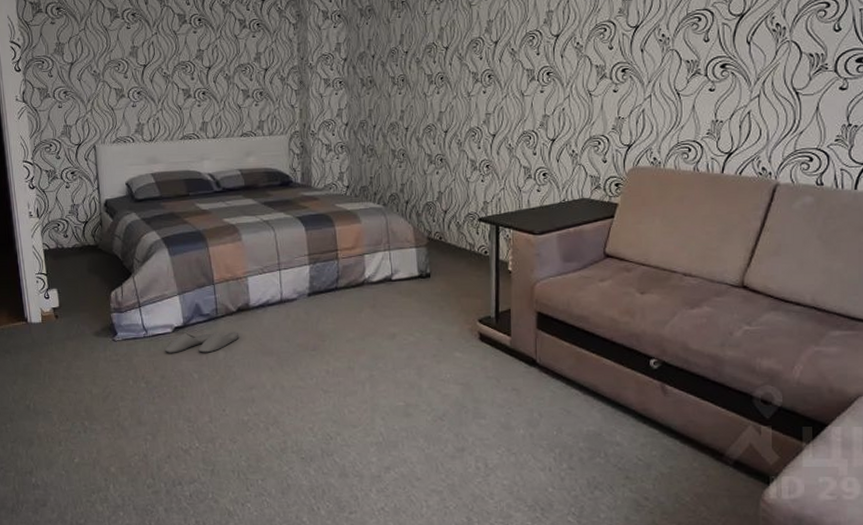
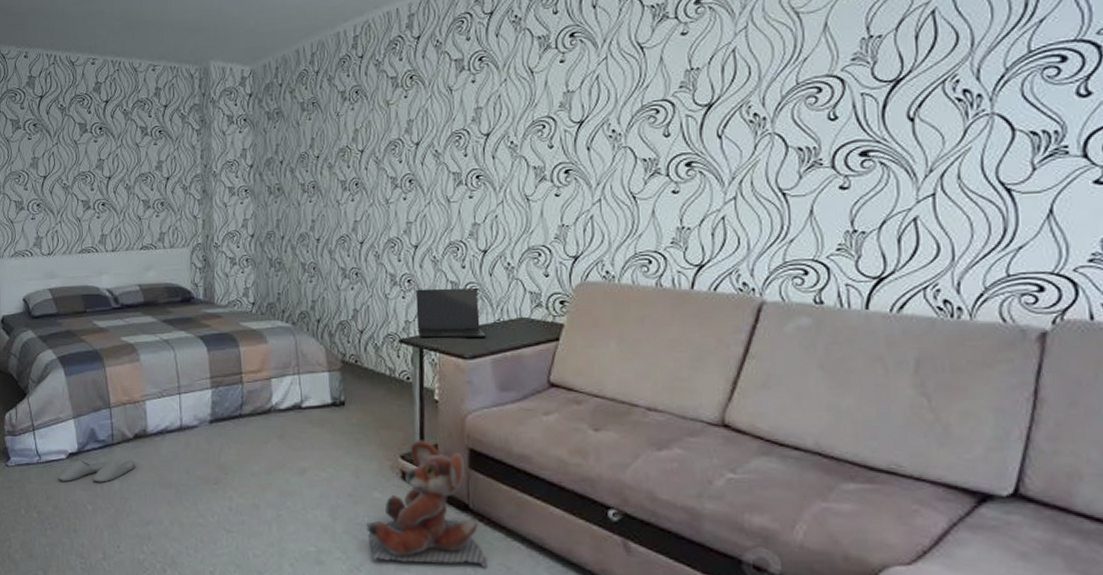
stuffed animal: none [449,306,551,412] -> present [366,440,488,568]
laptop: none [493,172,554,218] -> present [415,288,487,340]

